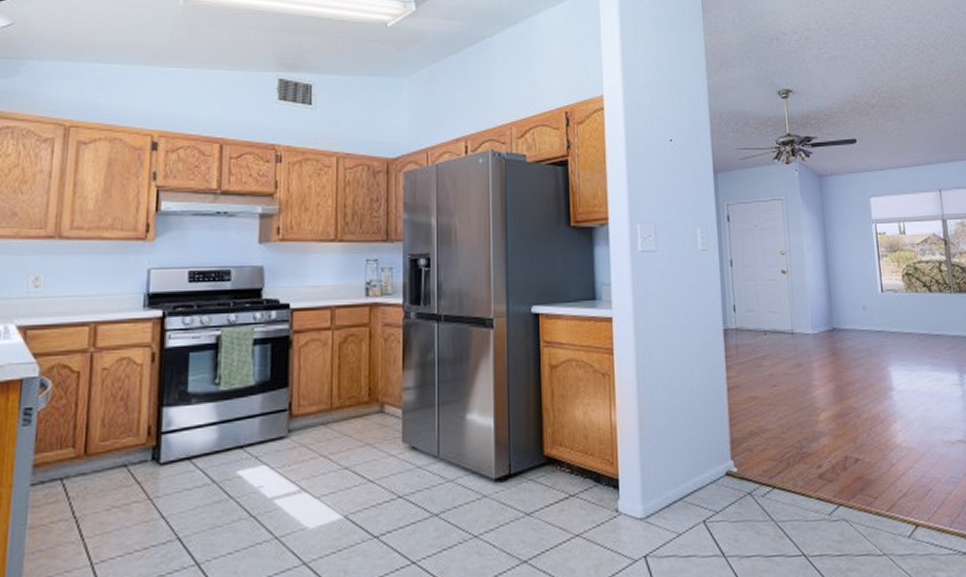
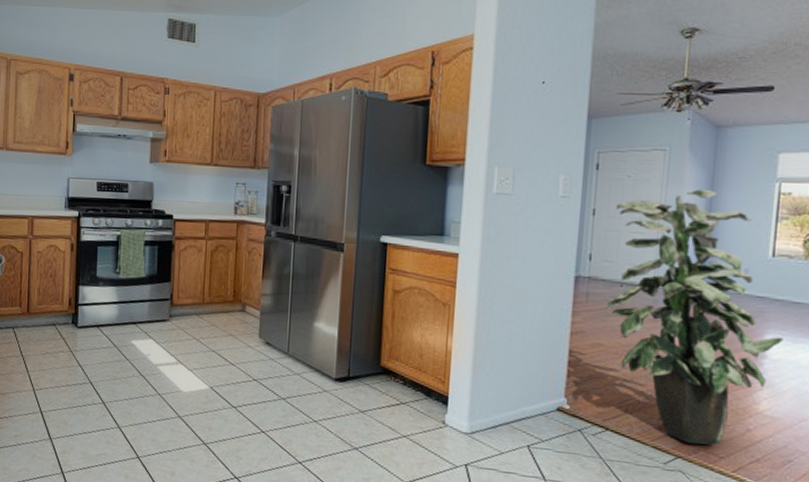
indoor plant: none [749,233,903,489] -> present [607,189,783,446]

